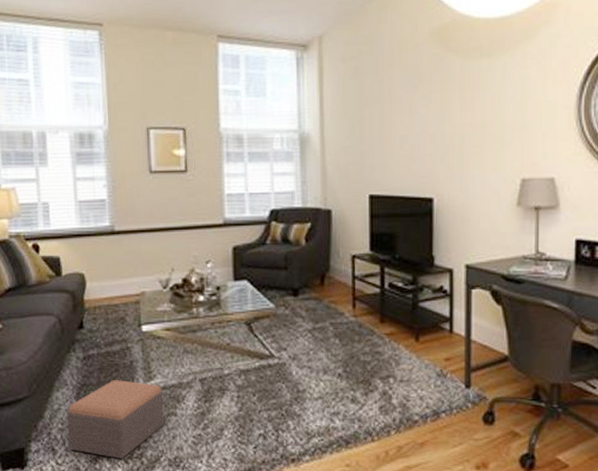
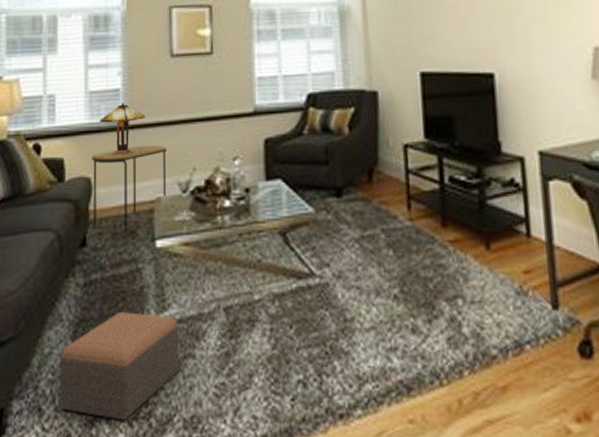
side table: none [83,248,150,317] -> present [91,145,167,231]
table lamp: none [89,212,129,255] -> present [99,103,145,155]

